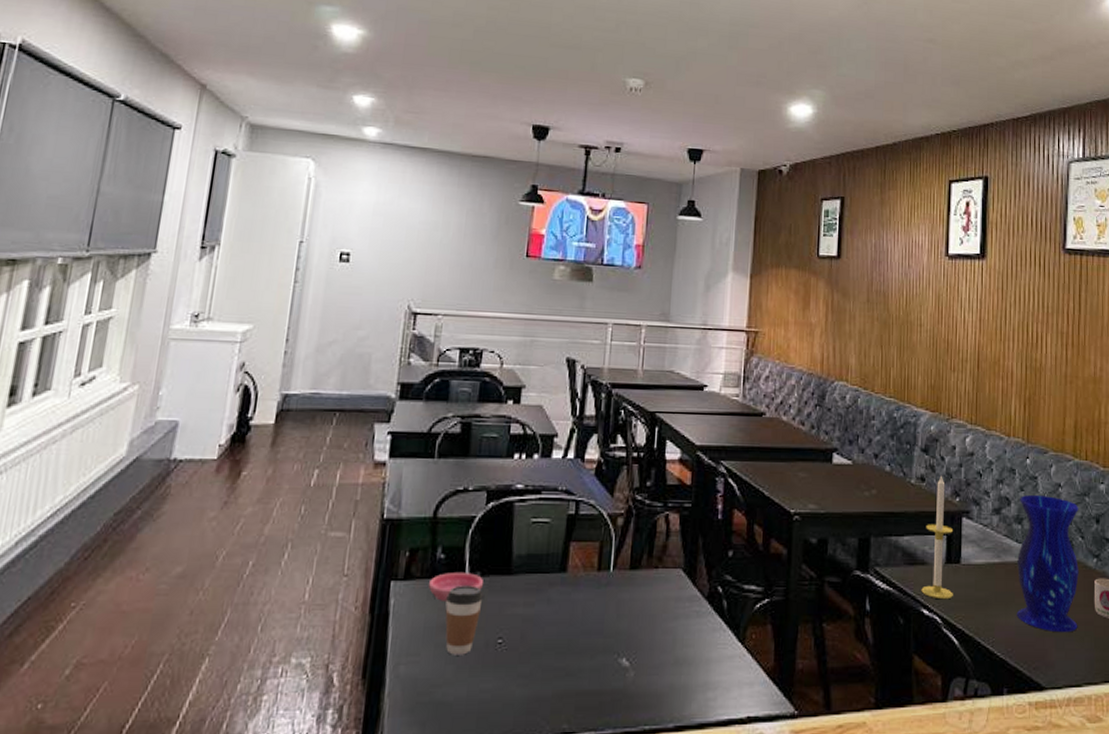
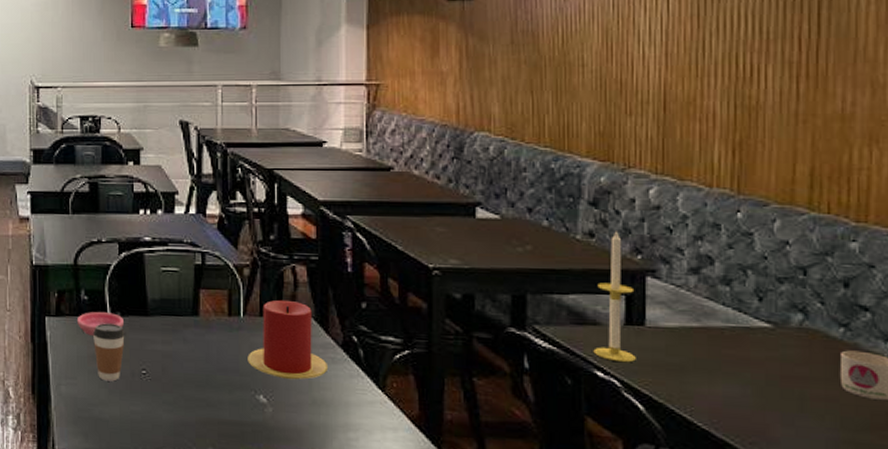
candle: none [613,550,693,639] -> present [247,299,329,380]
vase: present [1016,494,1079,633] -> none [724,253,817,408]

